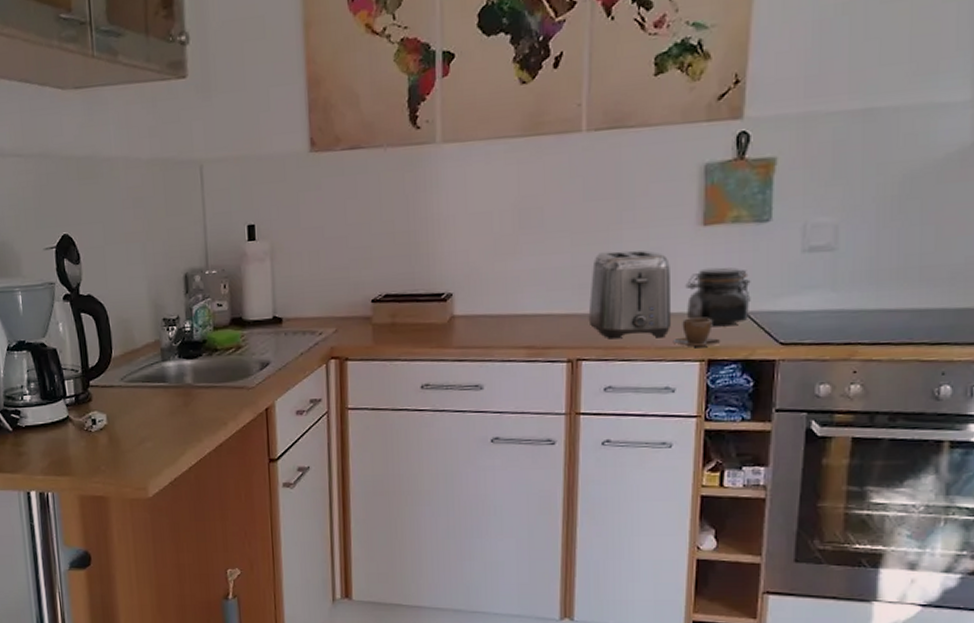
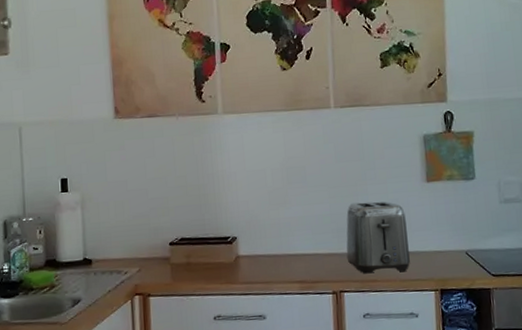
teacup: present [672,317,721,347] -> none [412,255,449,279]
jar: present [685,267,751,326] -> none [418,215,467,262]

